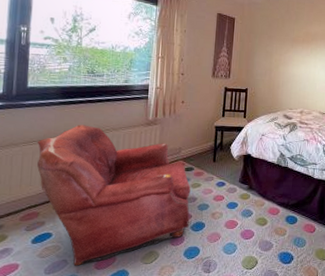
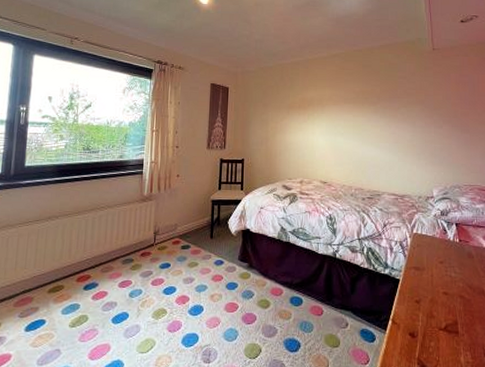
armchair: present [37,124,191,266] -> none [32,203,188,356]

